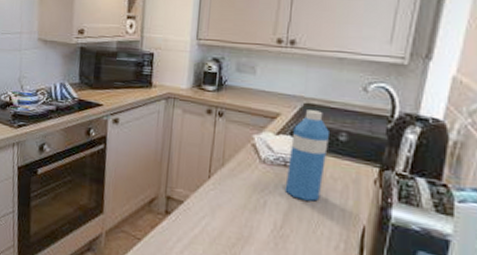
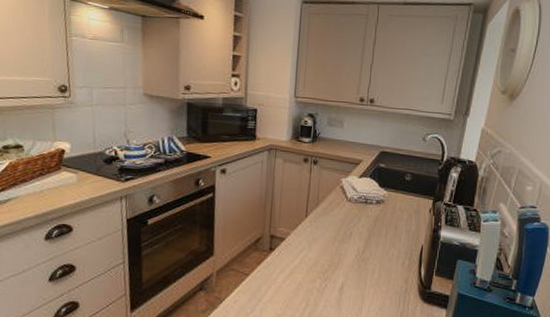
water bottle: present [285,110,329,201] -> none [366,156,398,230]

